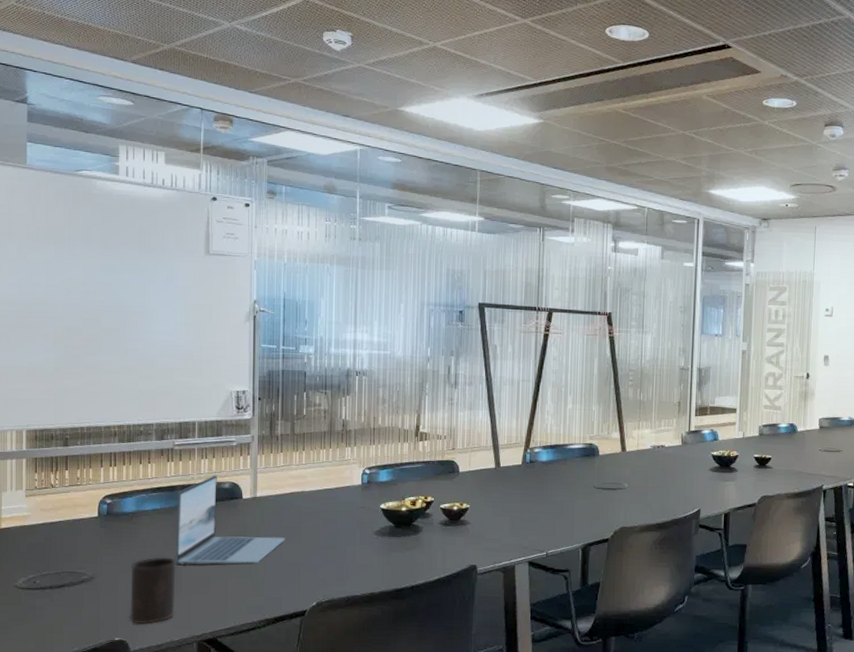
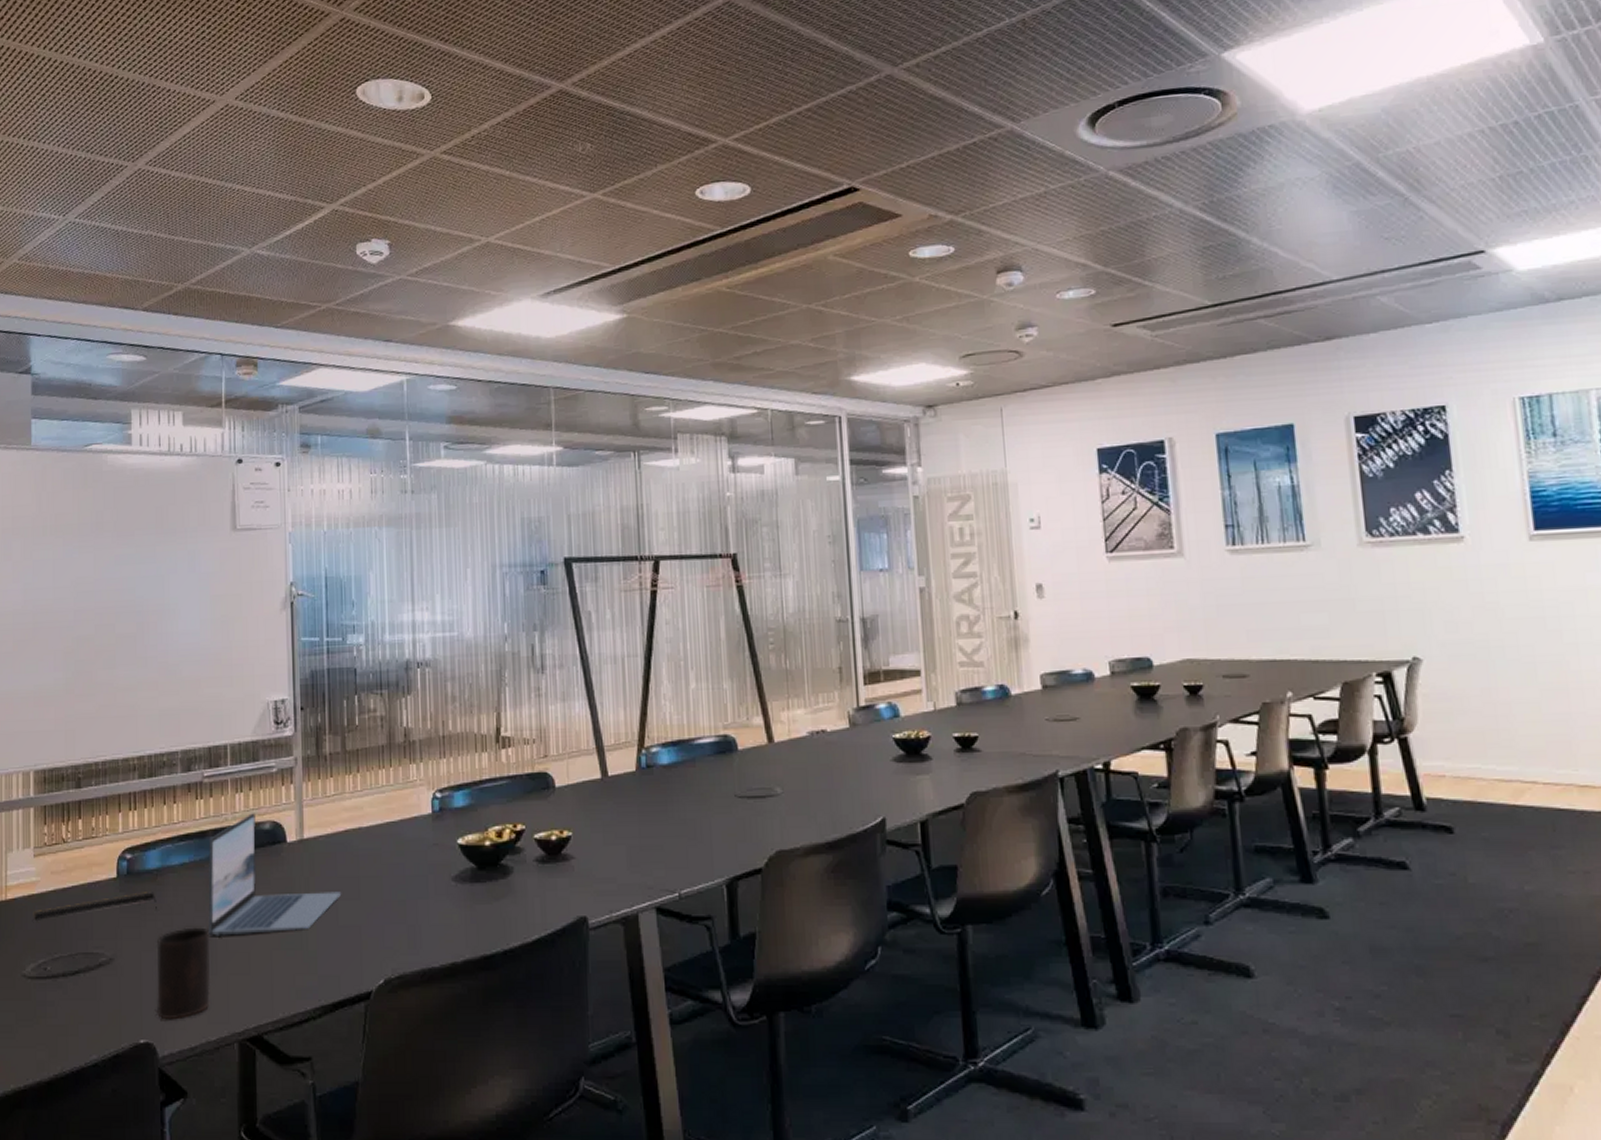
notepad: none [24,529,132,546] -> present [33,892,157,920]

